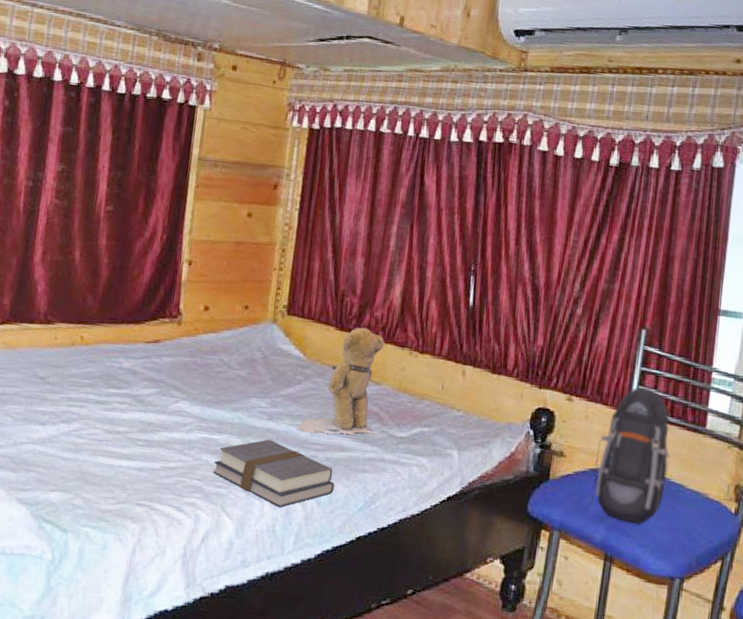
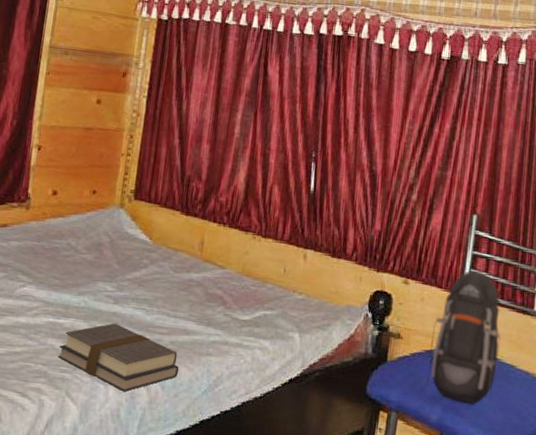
teddy bear: present [297,327,384,436] -> none [142,212,228,319]

